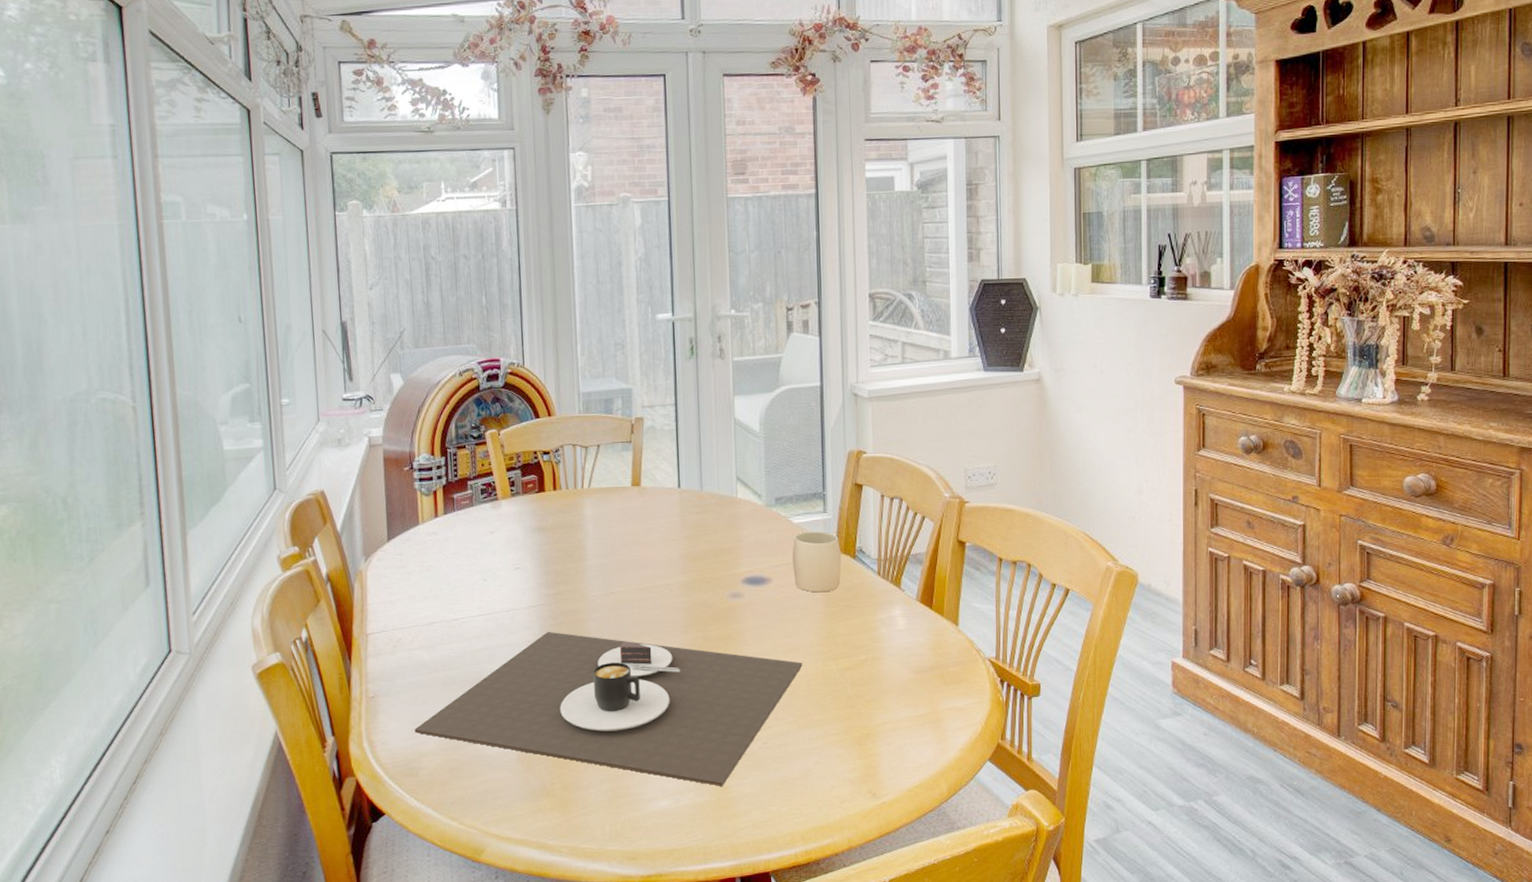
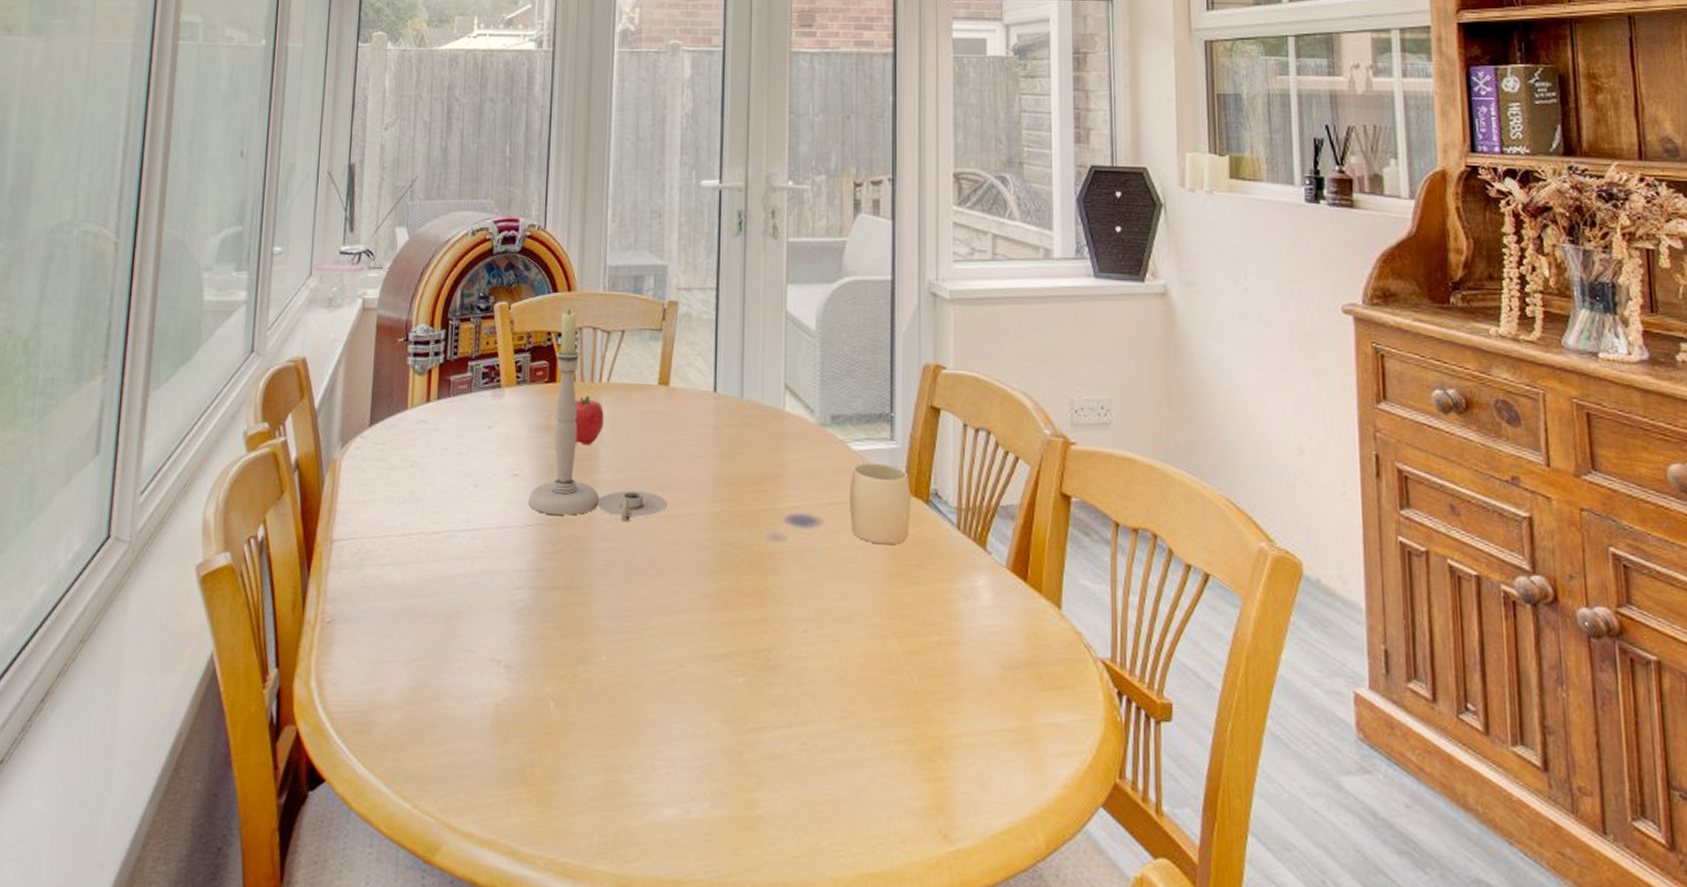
place setting: present [414,631,803,786] -> none [372,559,857,798]
candlestick: none [531,432,646,596] -> present [529,310,667,523]
fruit: none [562,499,588,540] -> present [574,395,604,446]

